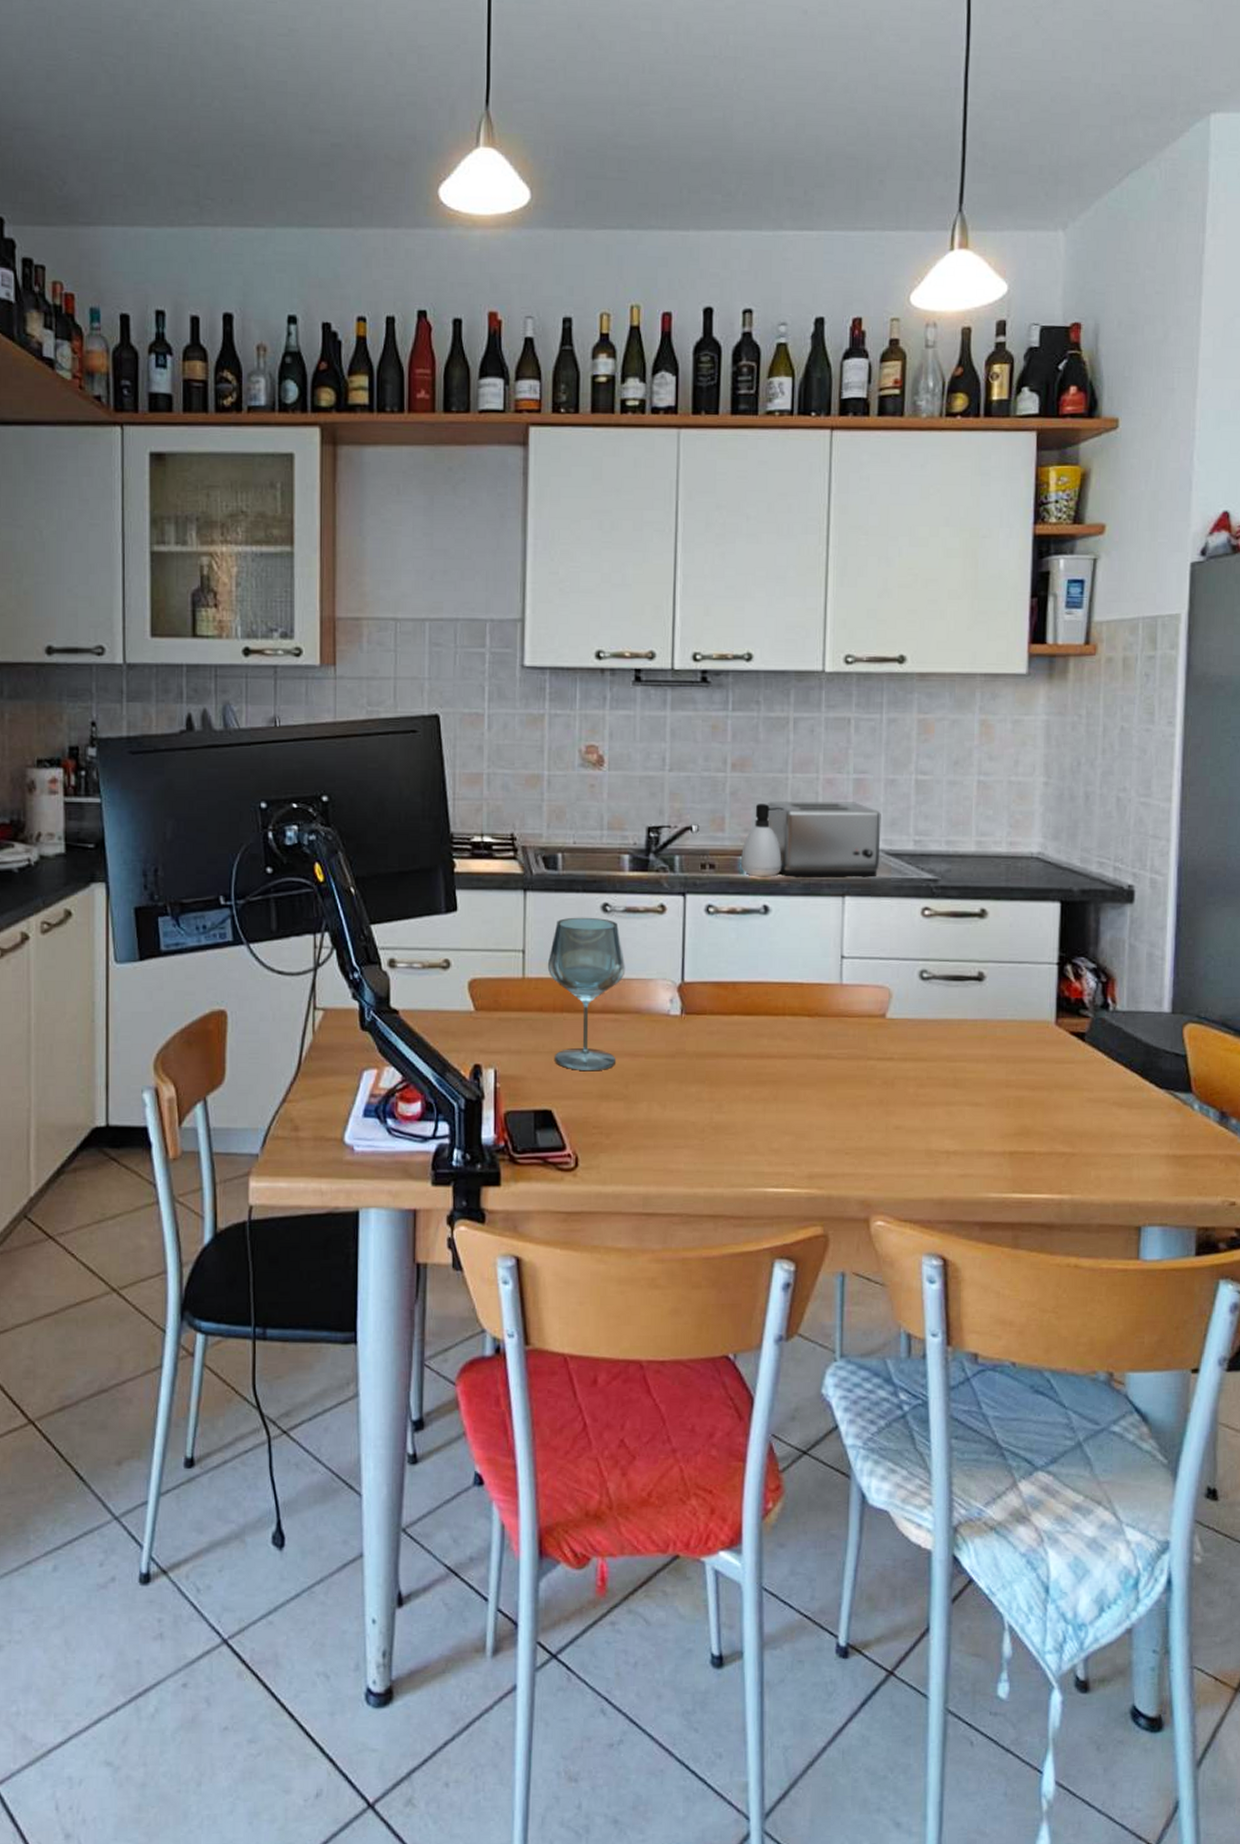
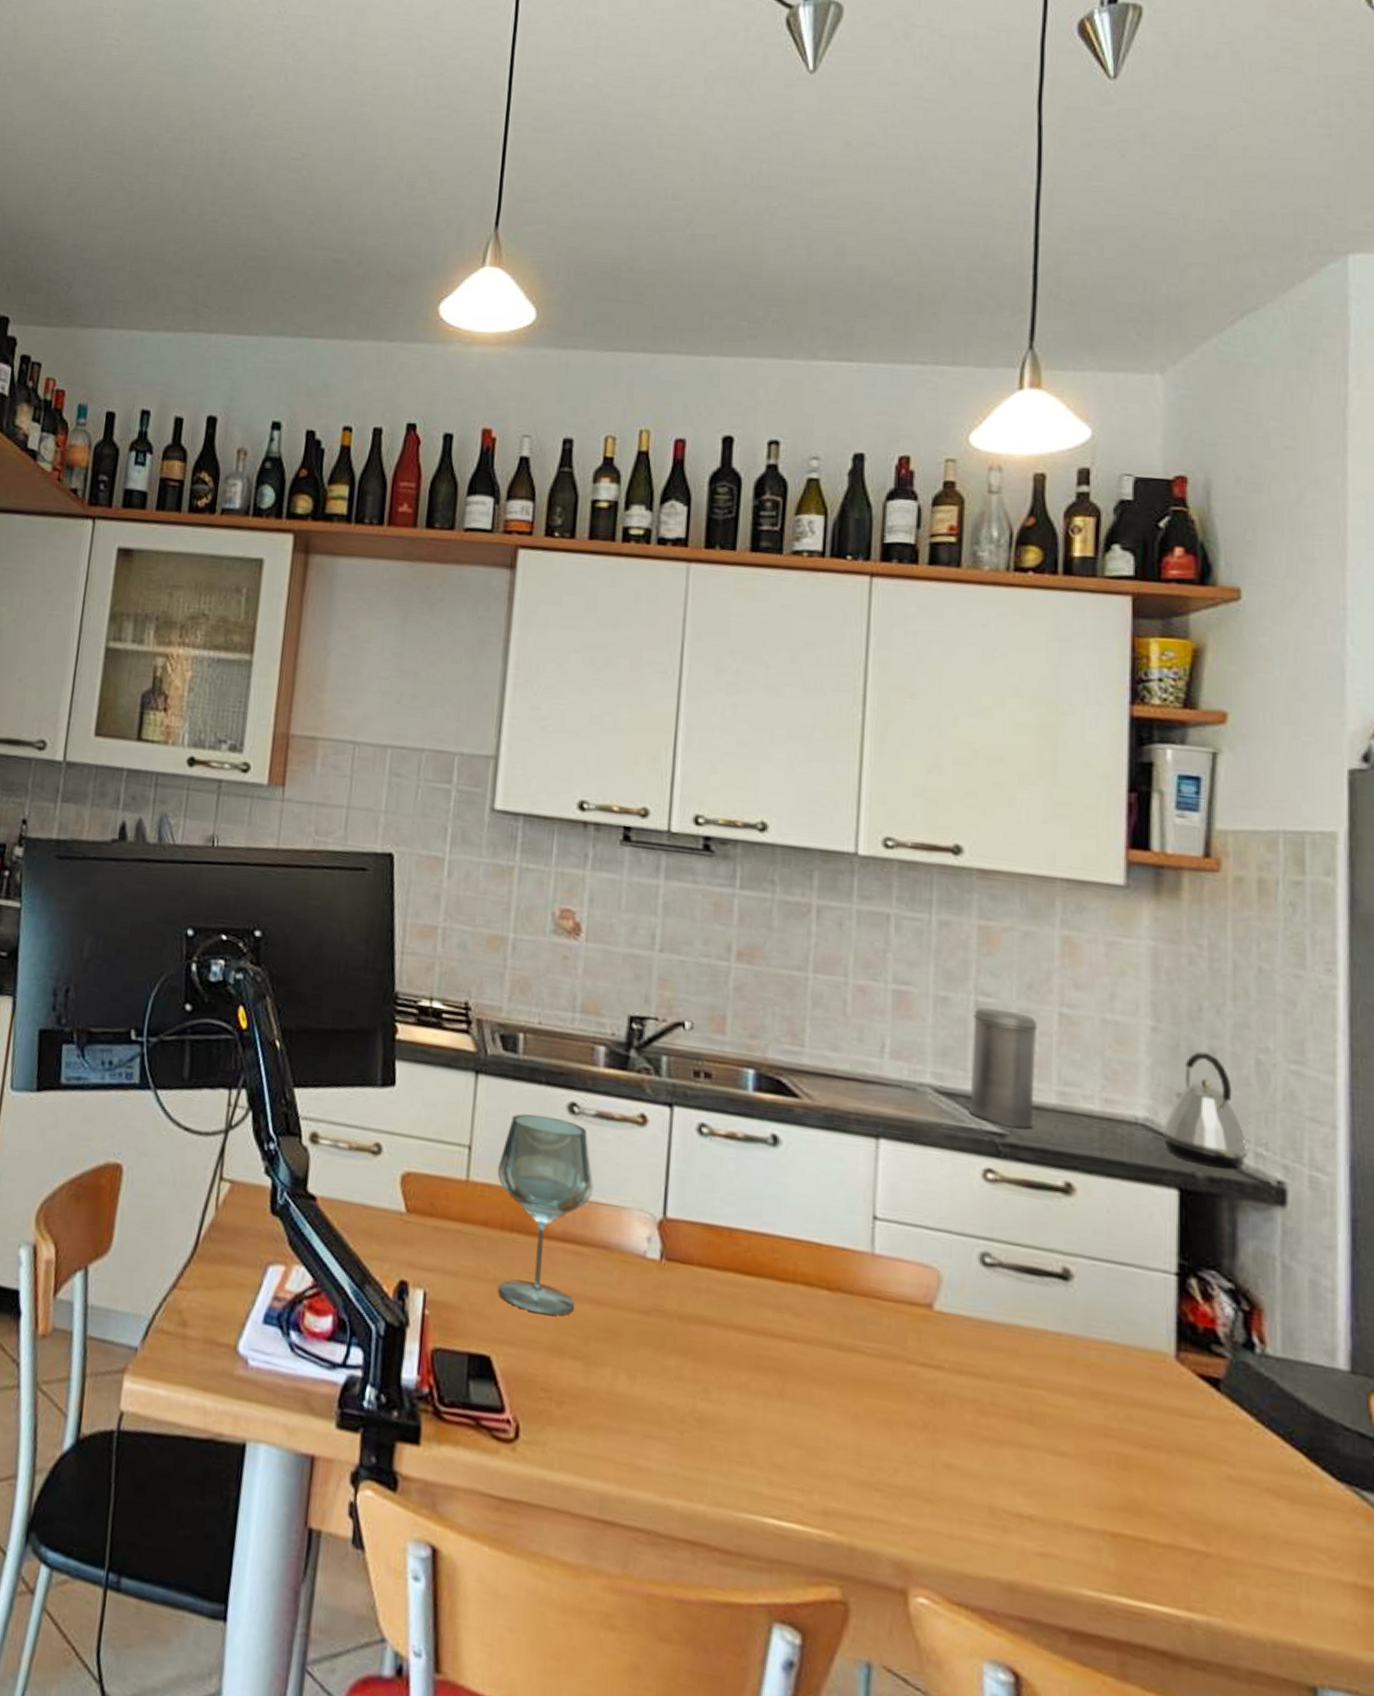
soap dispenser: present [740,804,784,877] -> none [743,1005,802,1100]
toaster: present [767,801,881,877] -> none [780,1004,929,1119]
canister: none [911,783,962,874] -> present [969,1007,1038,1130]
kettle: none [1049,797,1109,882] -> present [1161,1051,1249,1170]

